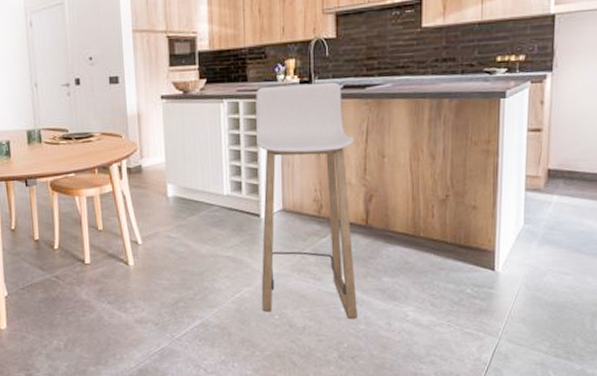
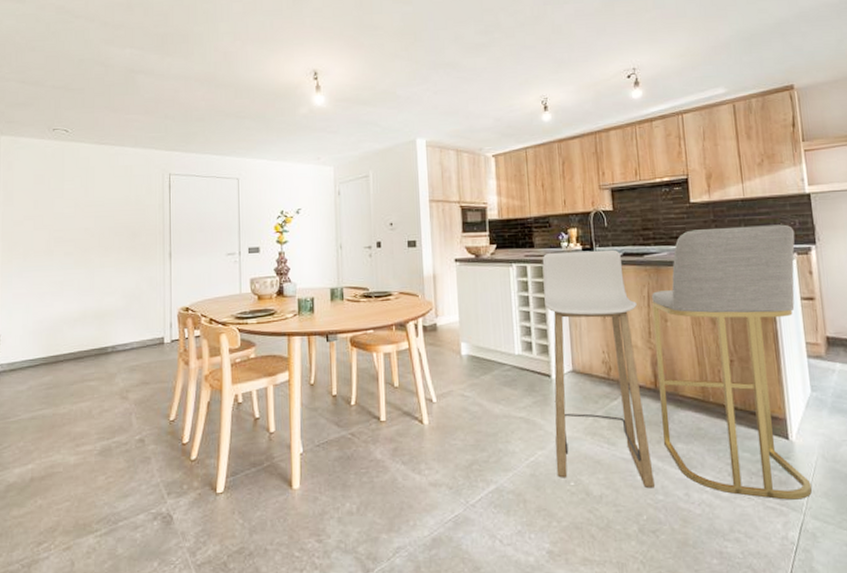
bar stool: none [369,50,532,326] -> present [651,224,812,500]

